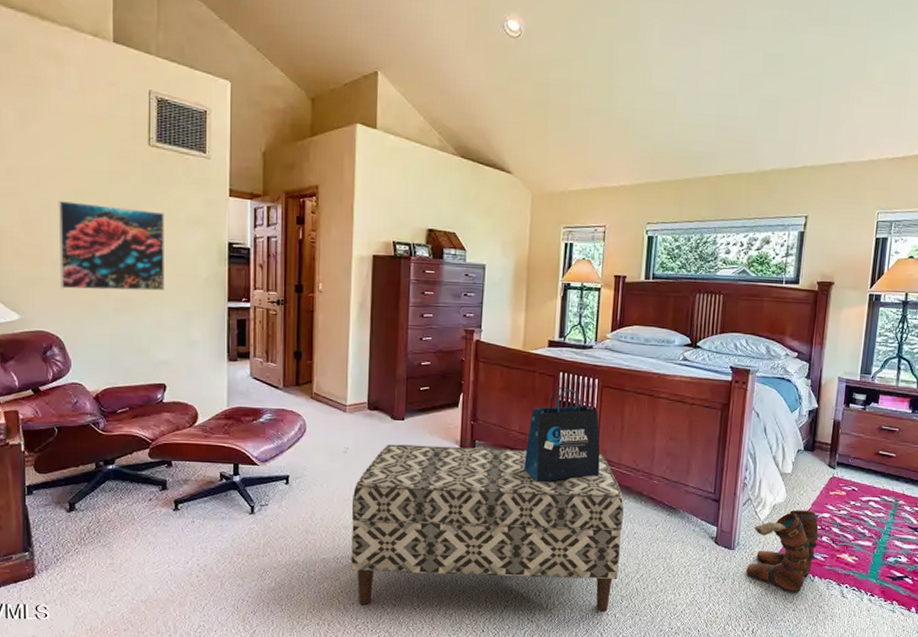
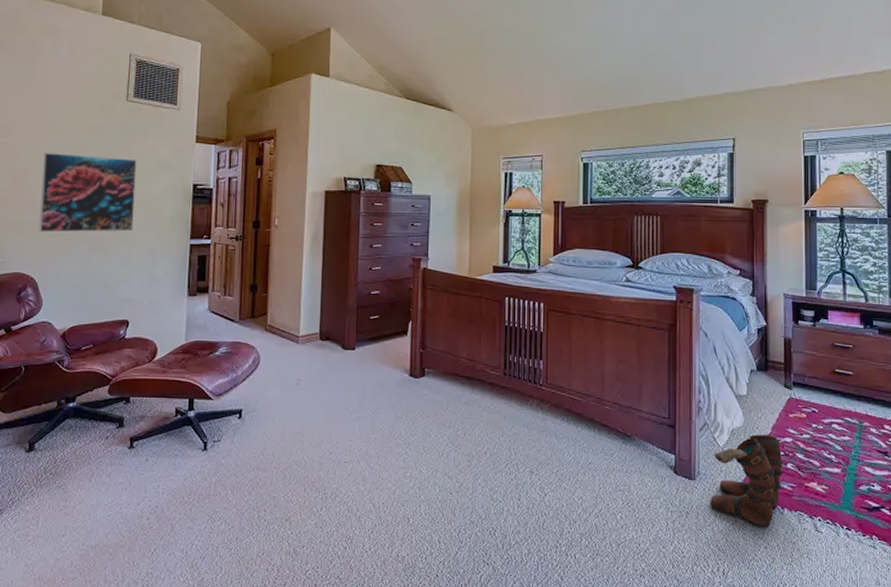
bench: present [351,444,624,612] -> none [301,374,577,552]
tote bag: present [524,386,601,483] -> none [474,311,550,411]

